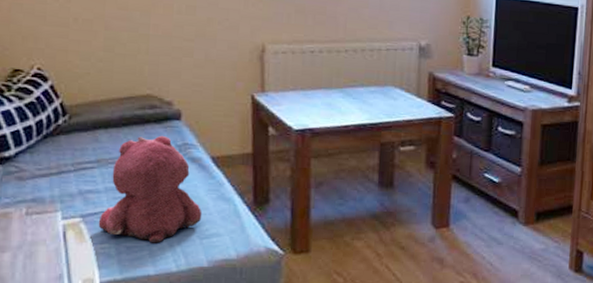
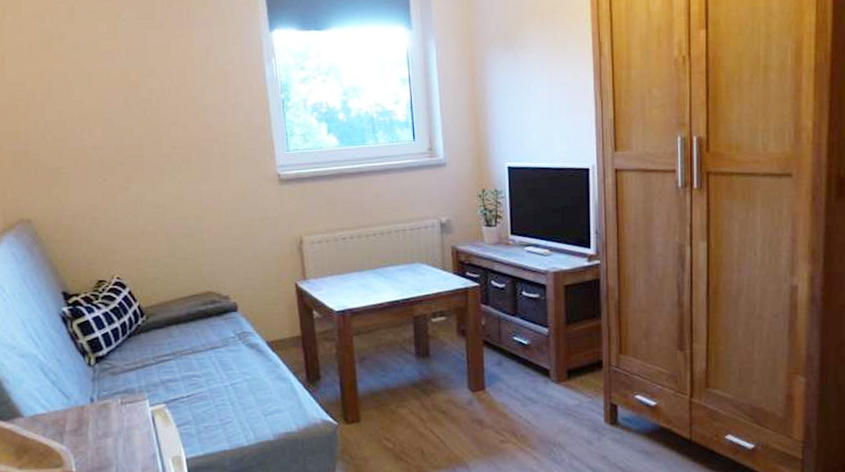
teddy bear: present [98,135,203,243] -> none [179,326,265,422]

